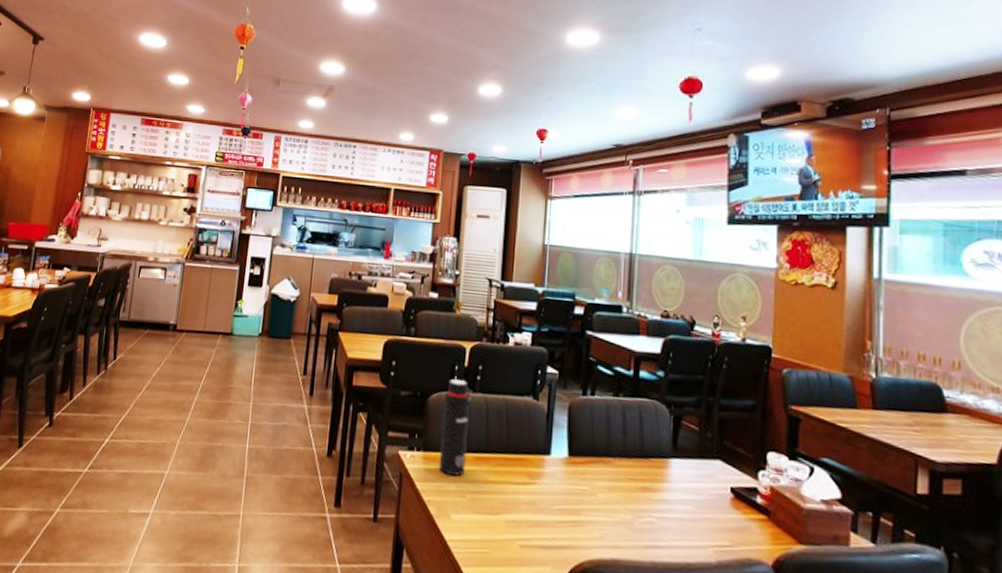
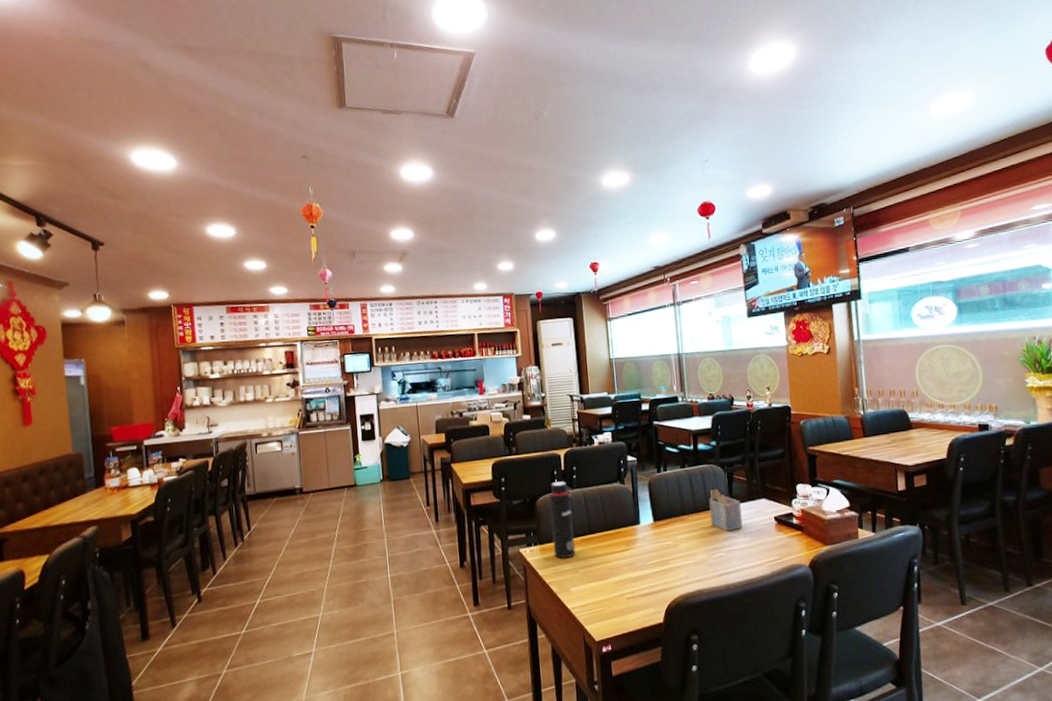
napkin holder: none [642,432,686,493] -> present [709,488,743,532]

